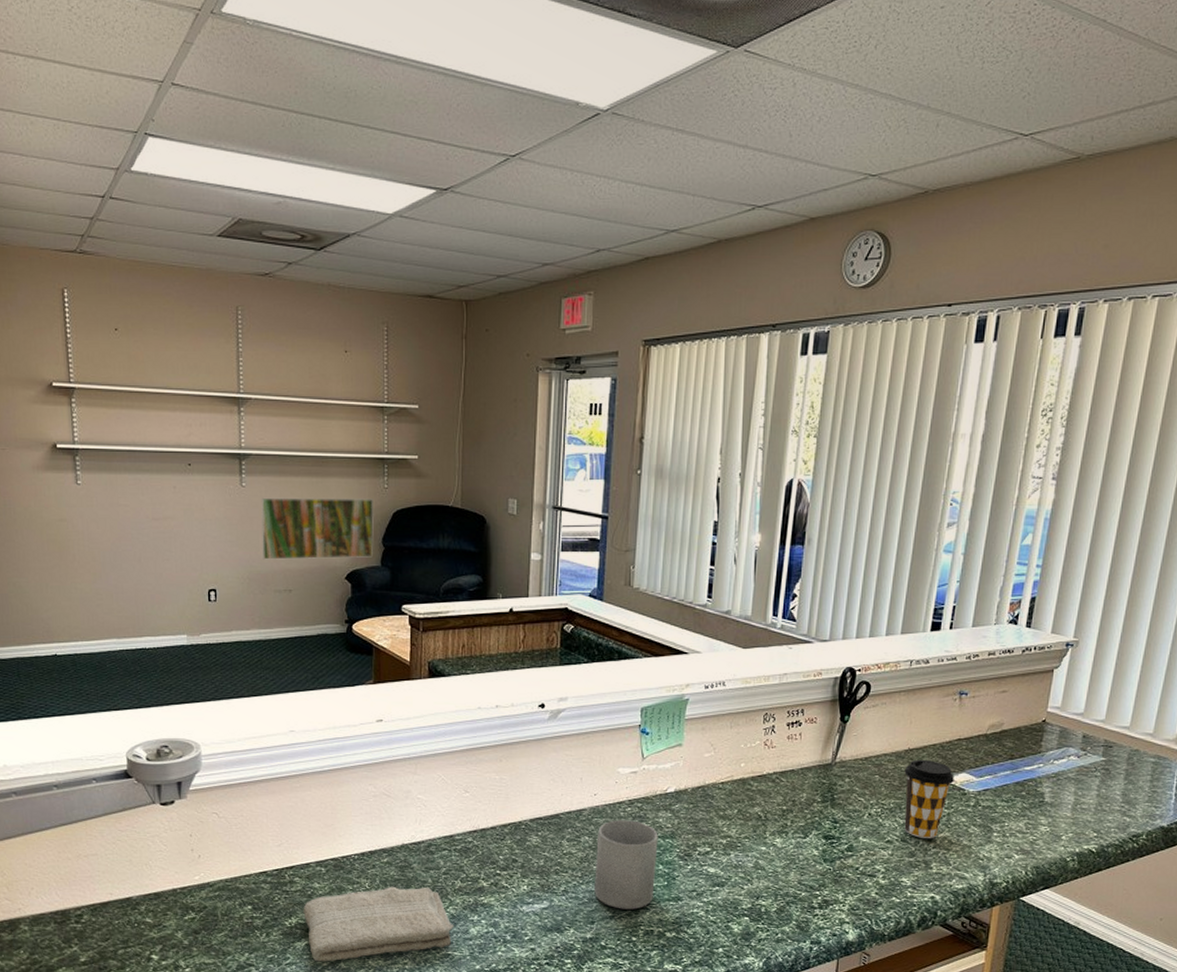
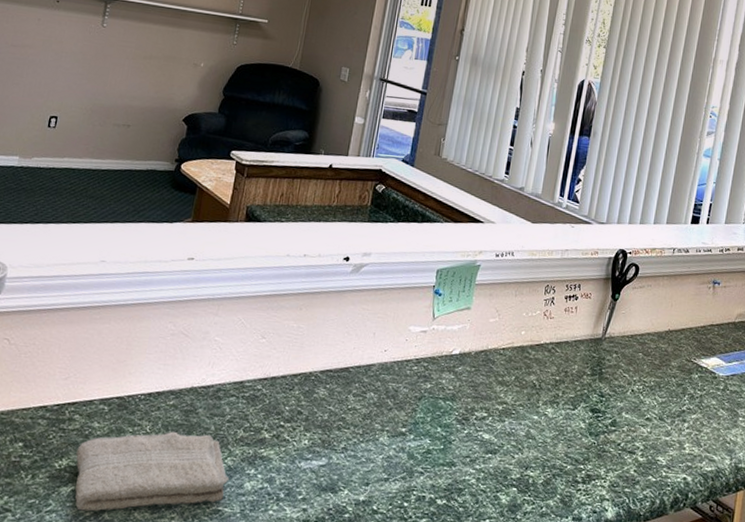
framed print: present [261,497,374,560] -> none [108,38,221,104]
mug: present [594,820,658,910] -> none [373,378,440,473]
coffee cup: present [904,759,954,838] -> none [662,340,707,419]

